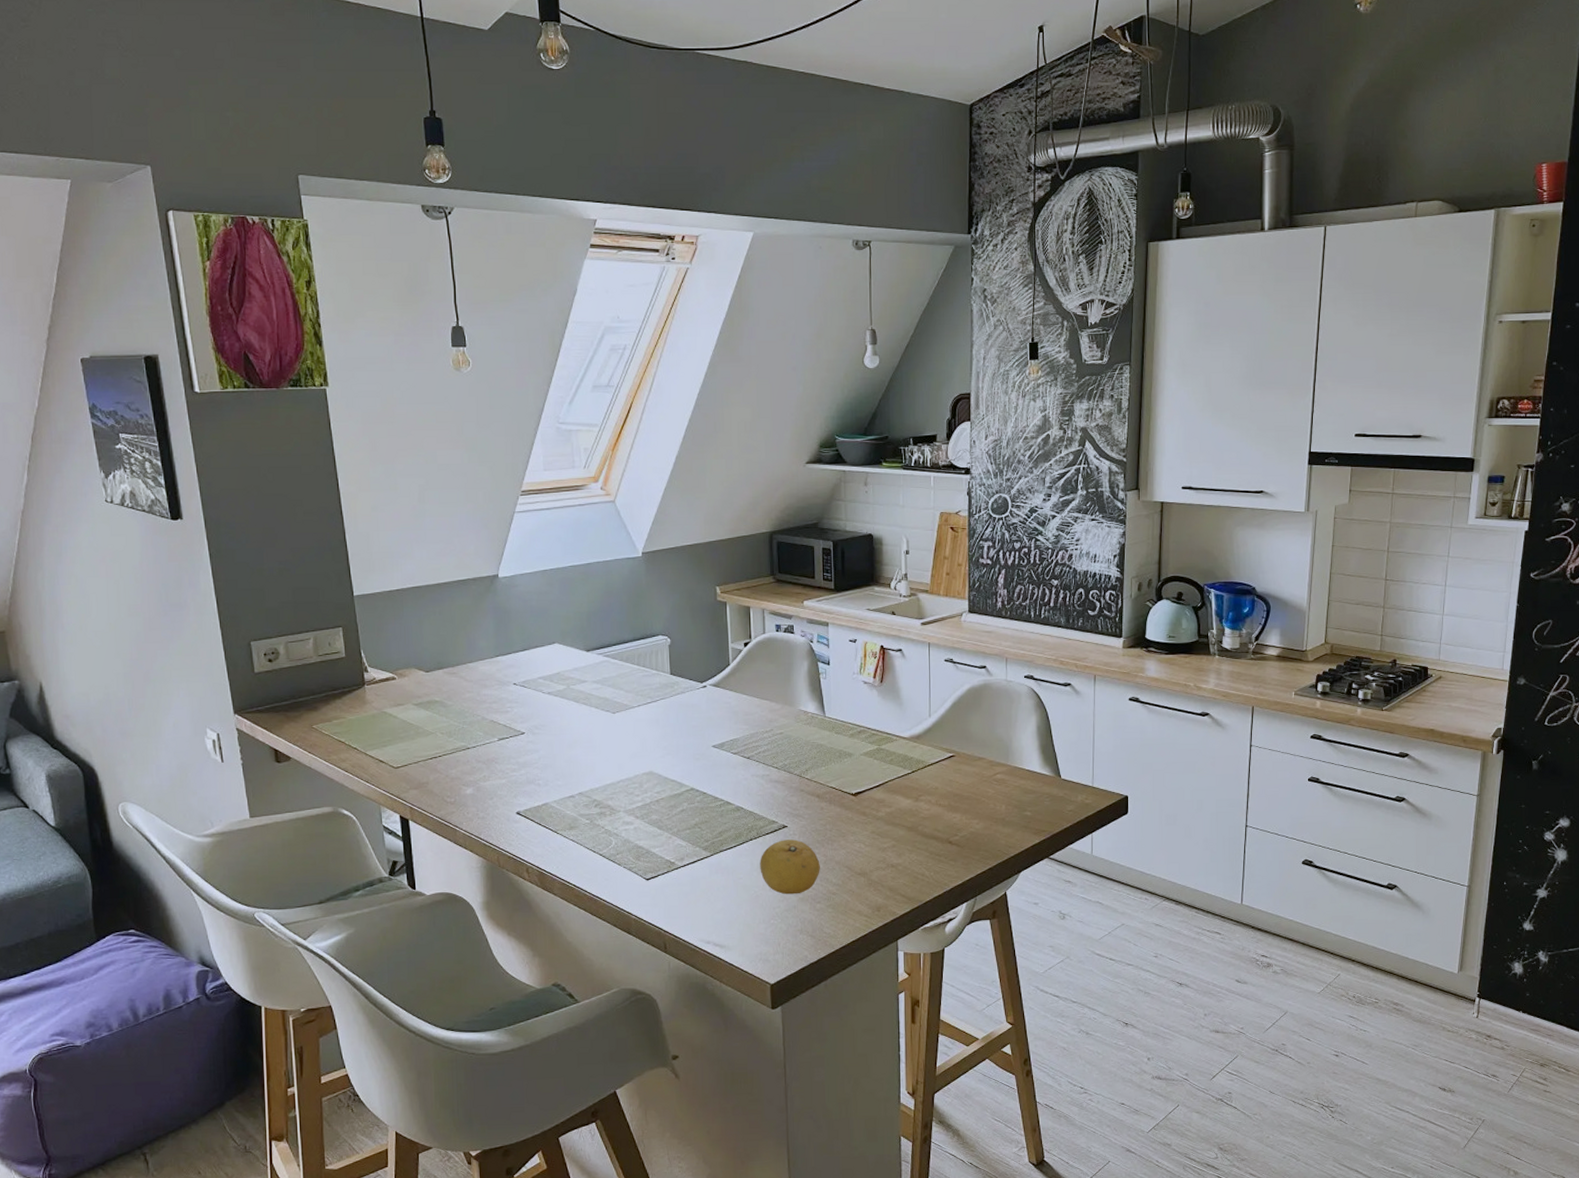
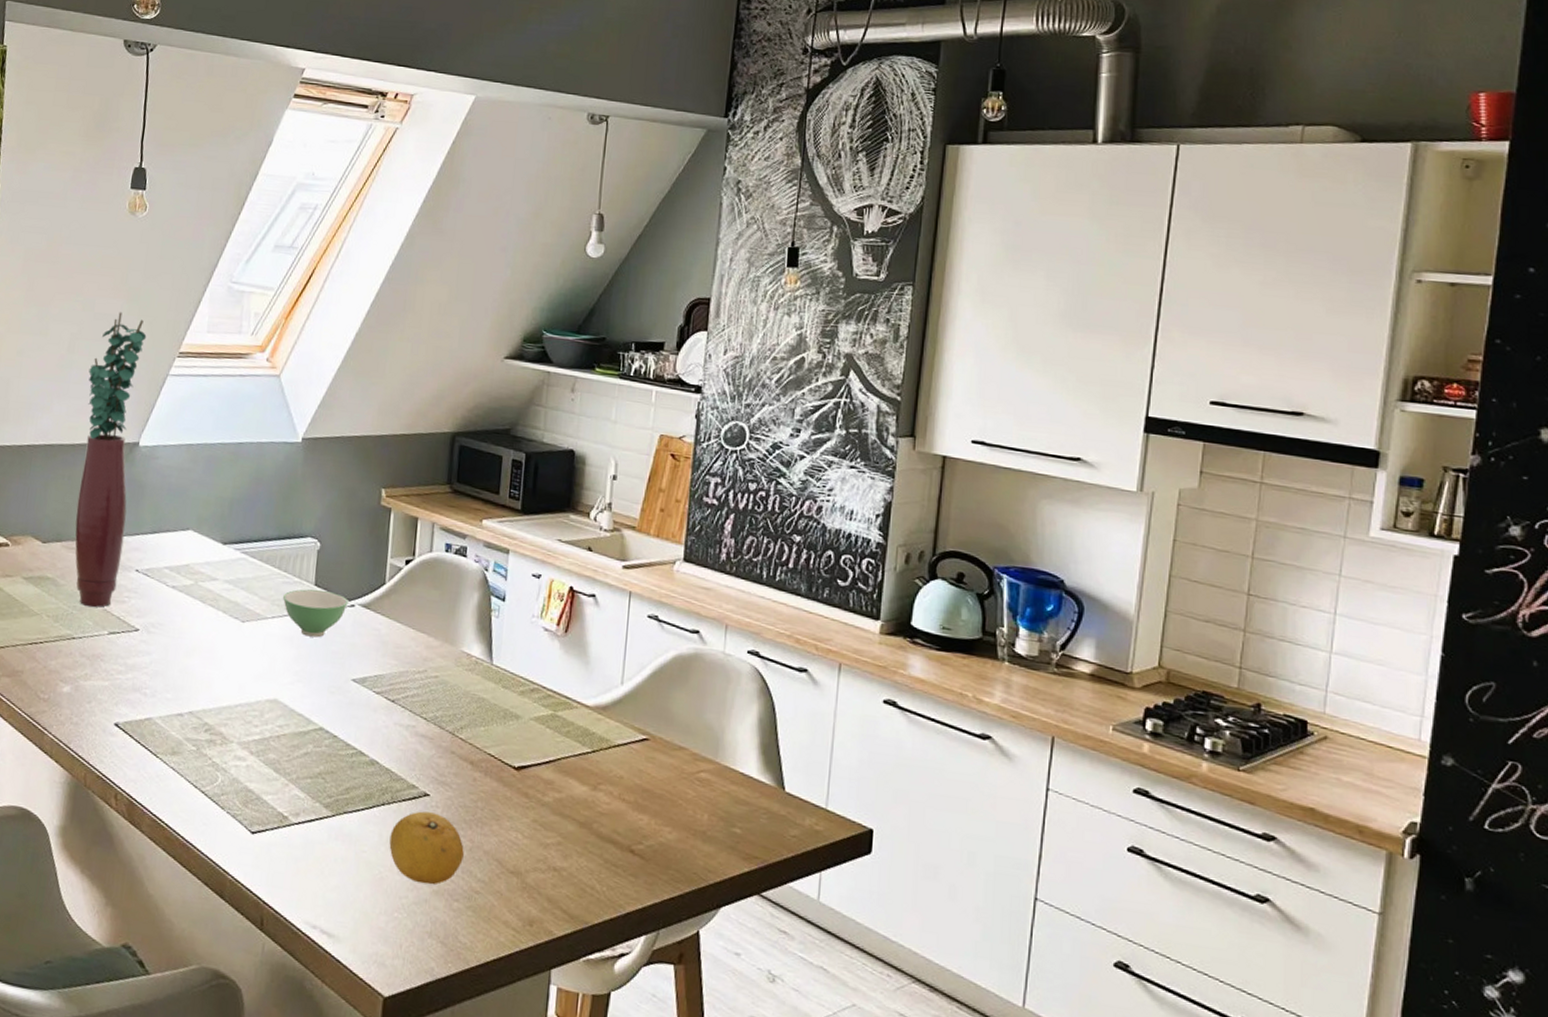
vase: none [441,461,499,720] -> present [75,312,147,607]
bowl: none [644,677,701,717] -> present [282,589,348,638]

